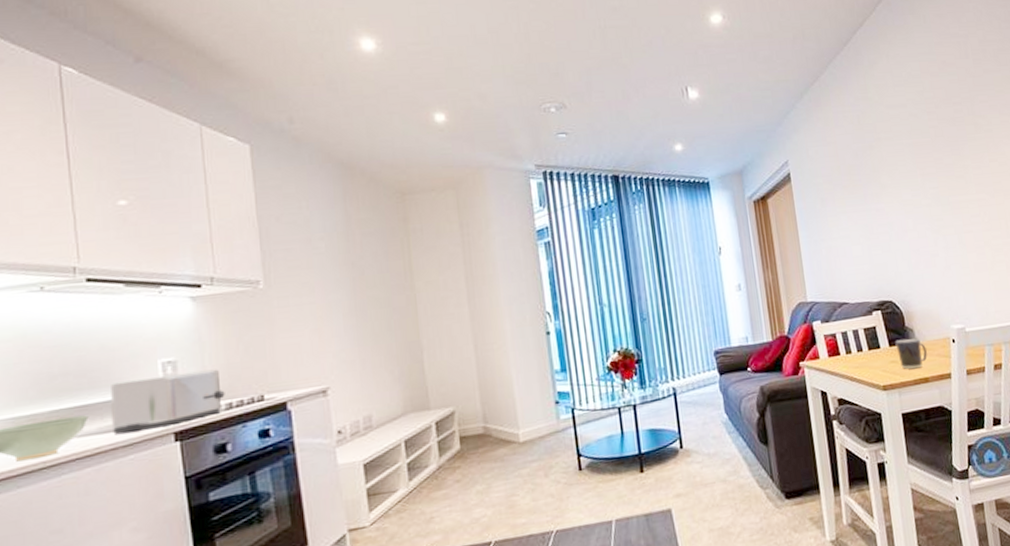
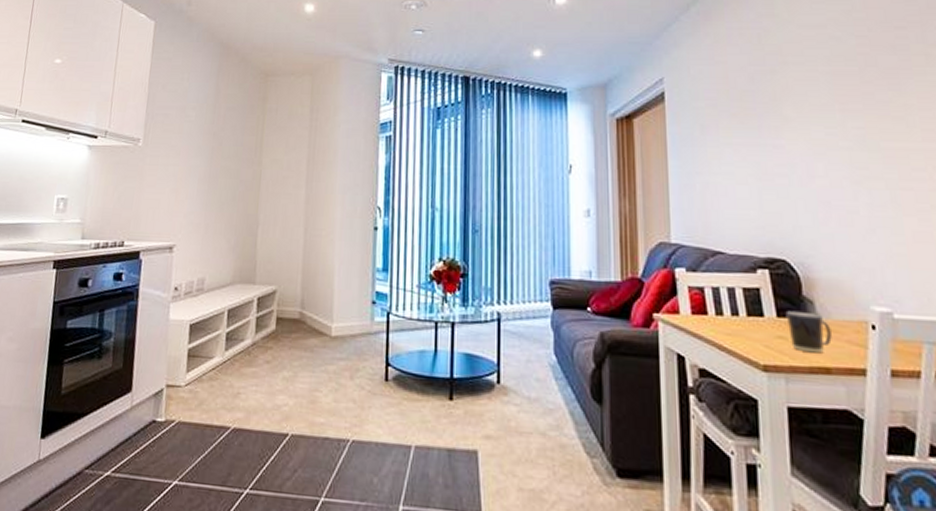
toaster: present [109,369,225,434] -> none [12,209,97,255]

